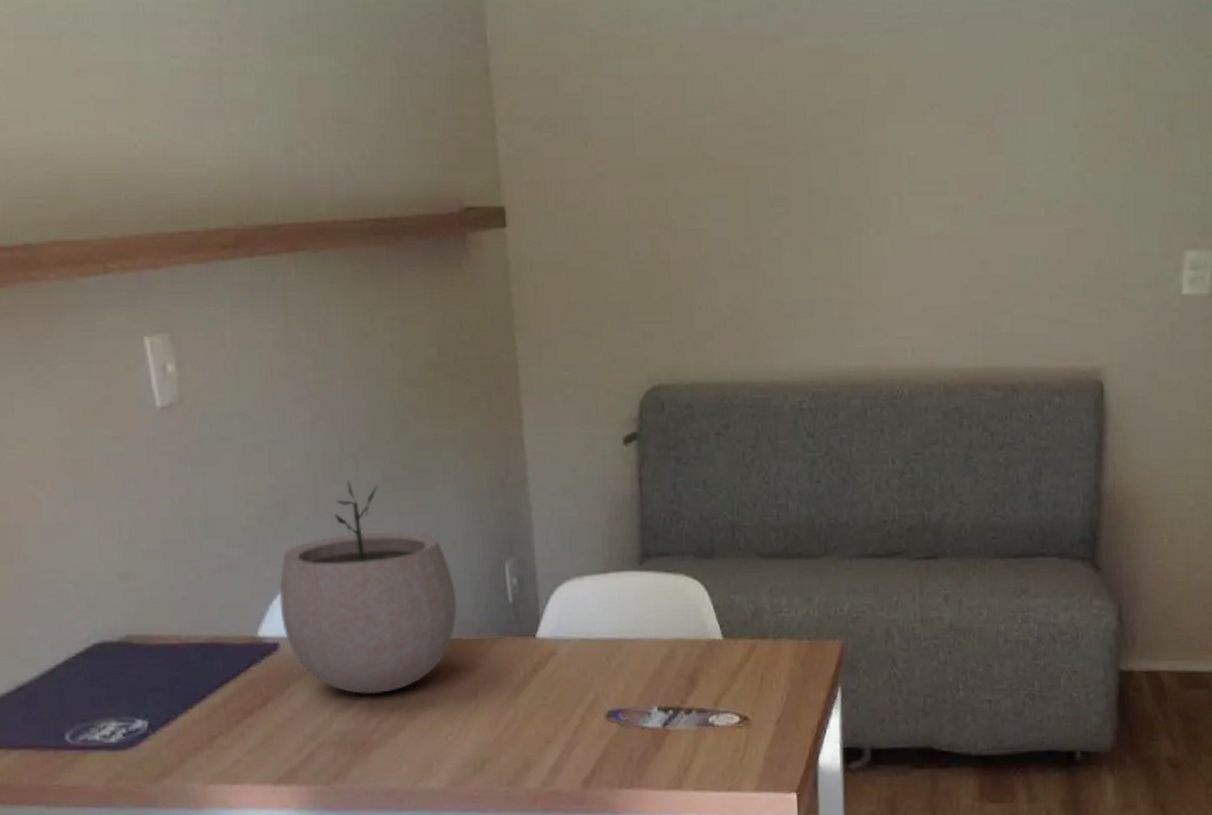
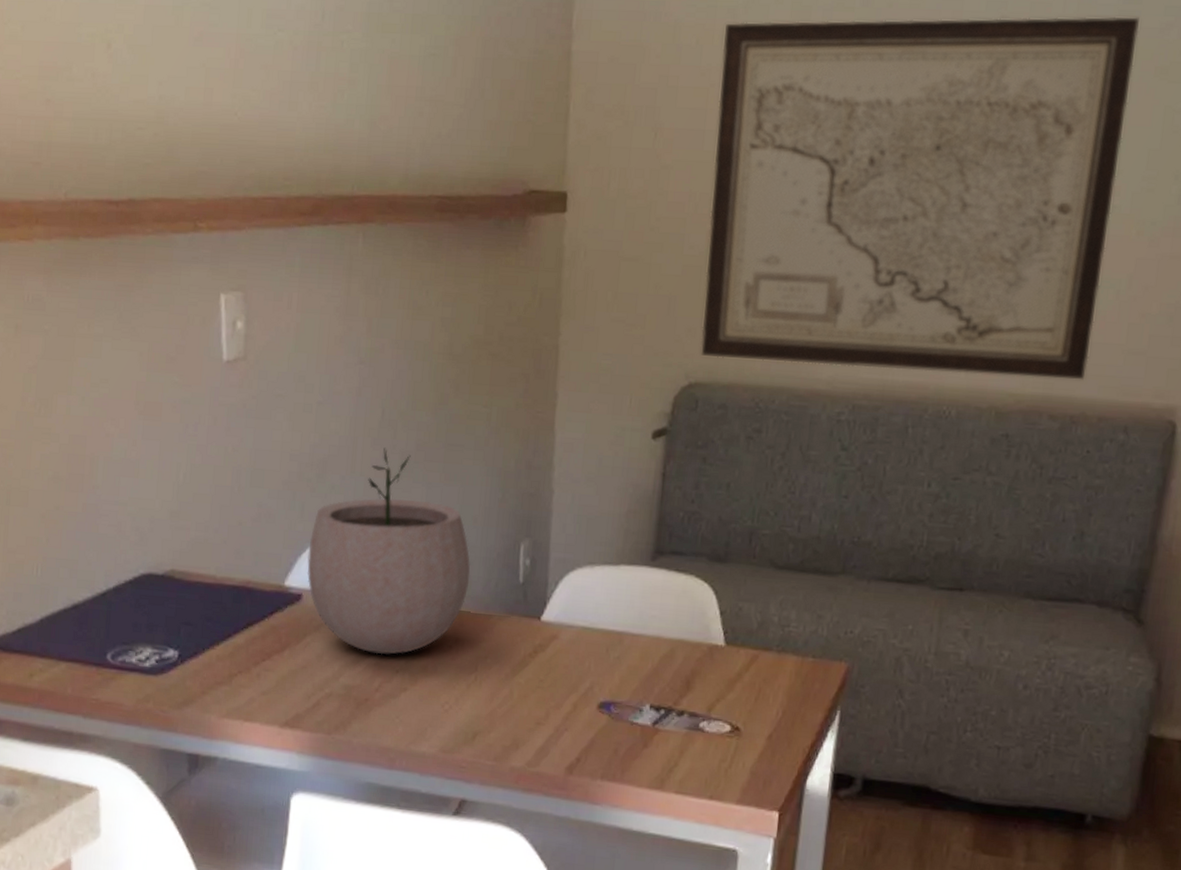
wall art: none [641,14,1022,359] -> present [701,16,1139,380]

